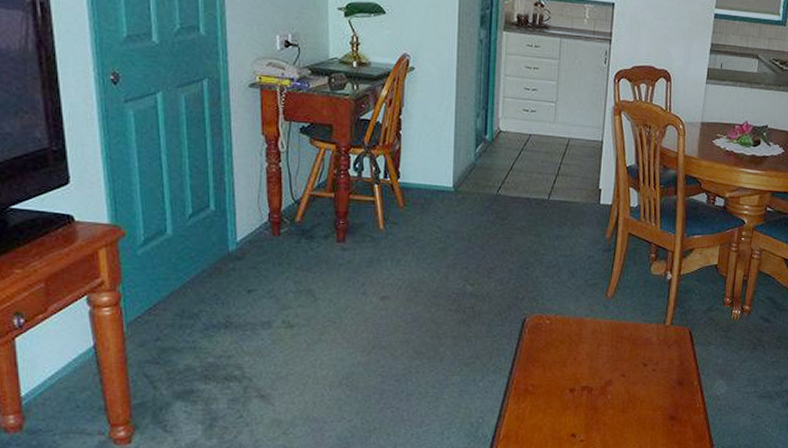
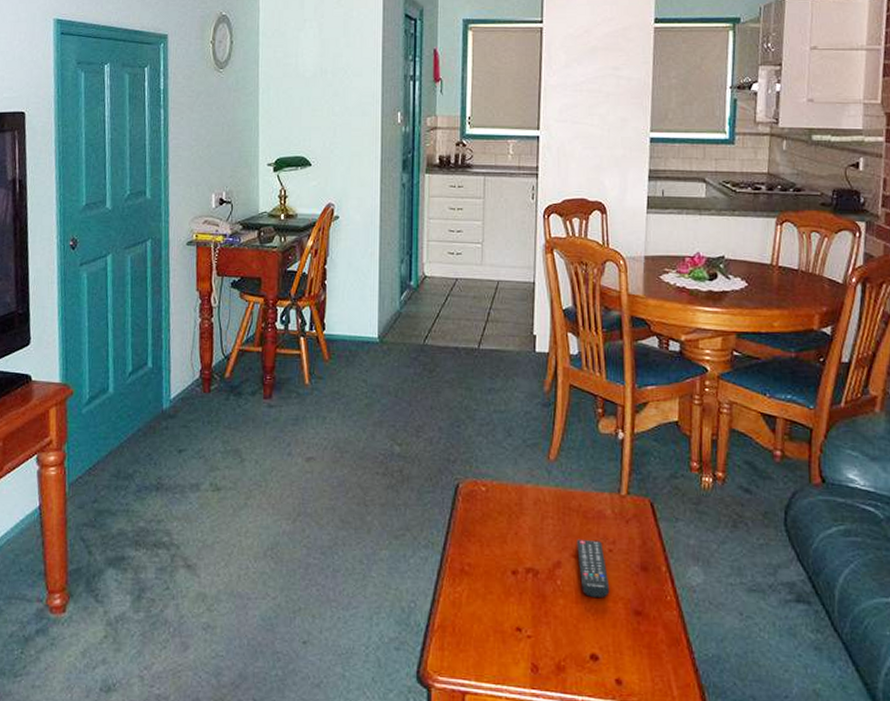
remote control: none [626,361,651,408] -> present [577,539,610,599]

